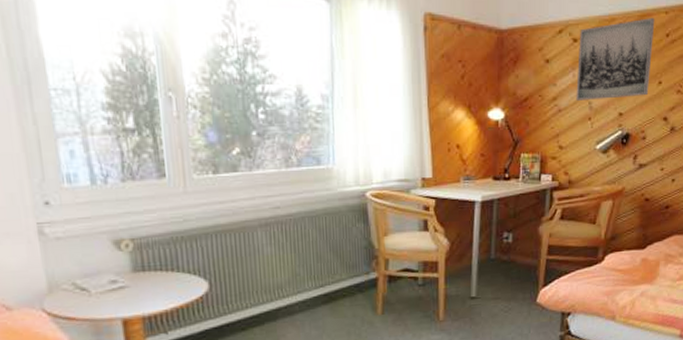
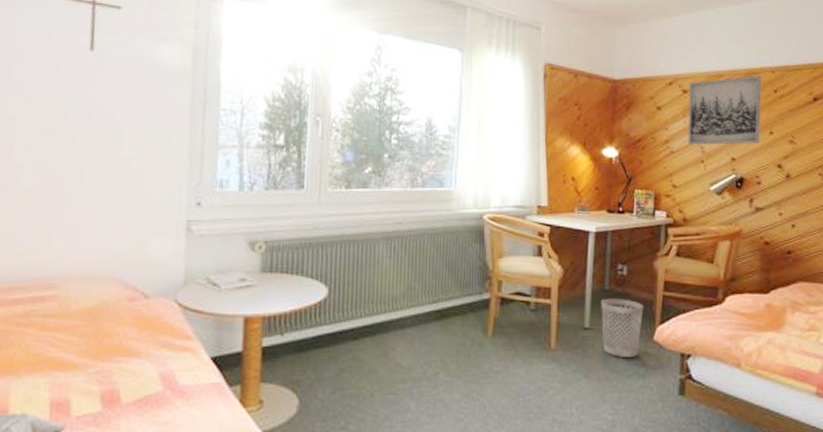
wastebasket: none [487,266,528,322] -> present [601,298,644,357]

